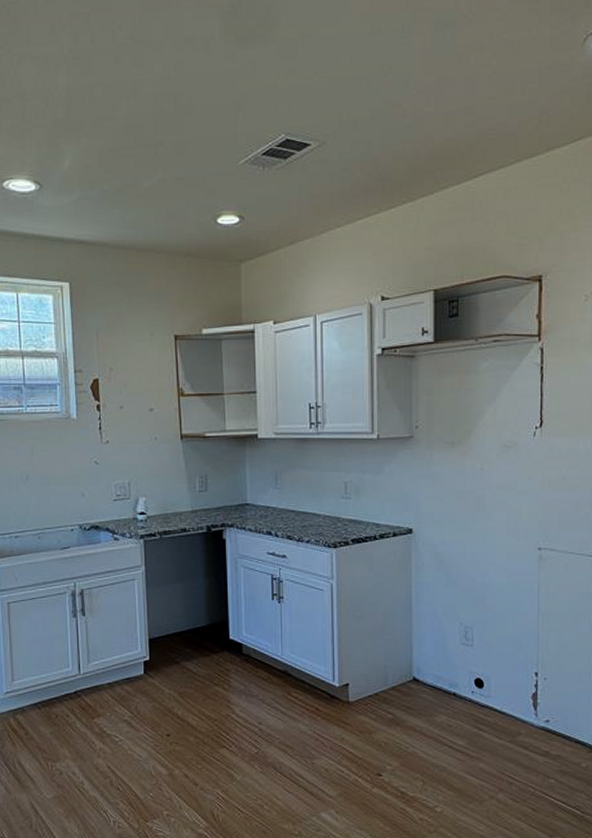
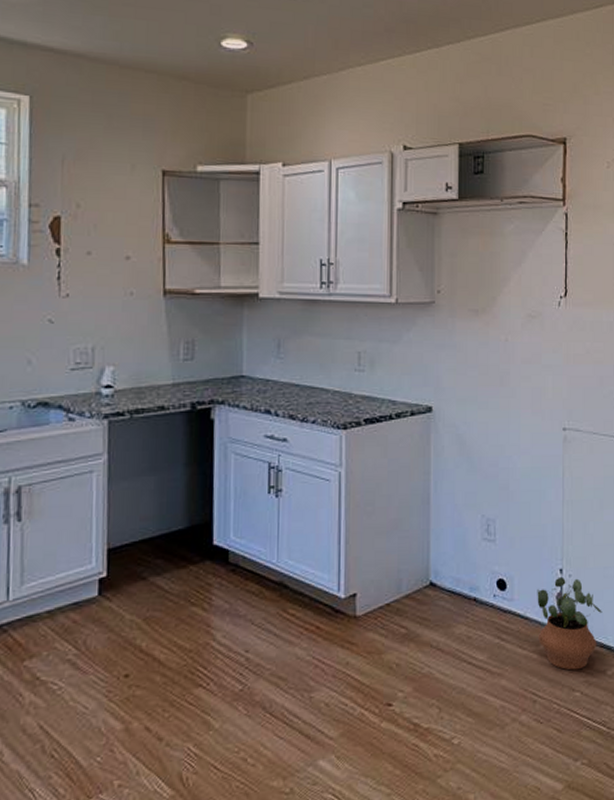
potted plant: none [513,680,577,760] -> present [537,578,602,671]

